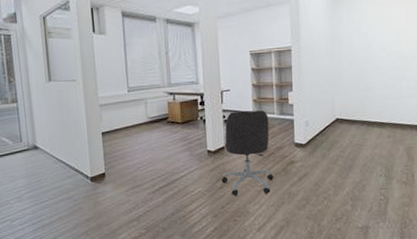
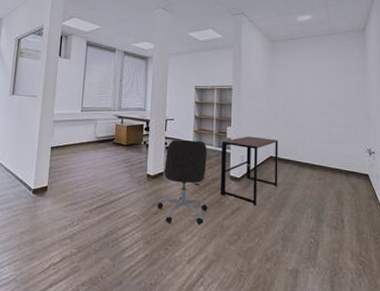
desk: none [284,99,346,171] -> present [220,136,278,206]

